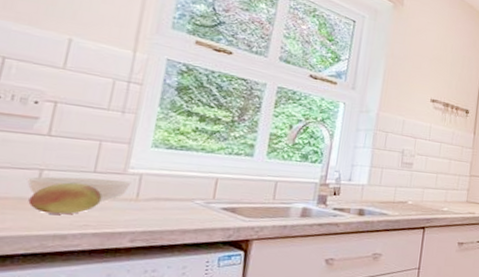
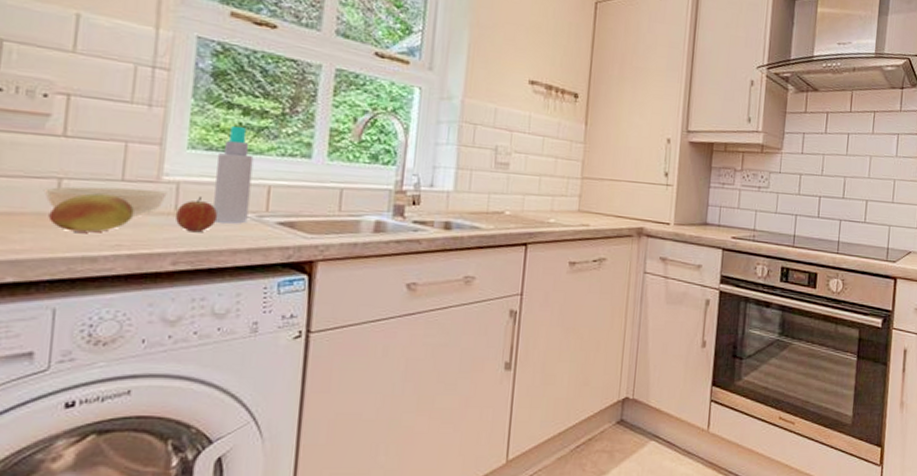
fruit: none [136,186,173,216] -> present [174,196,218,233]
spray bottle: none [169,129,206,209] -> present [213,125,254,224]

